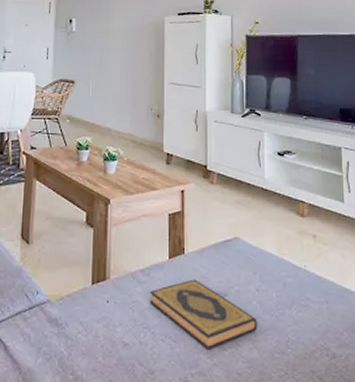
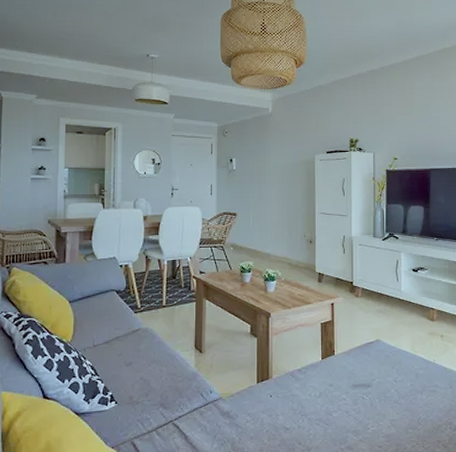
hardback book: present [150,279,257,350] -> none [306,375,395,430]

